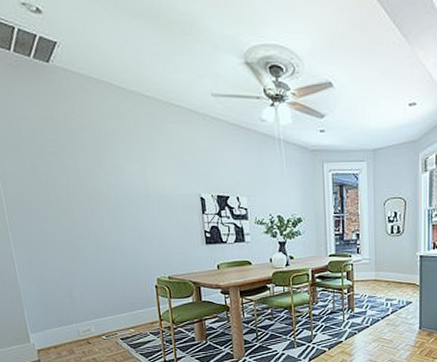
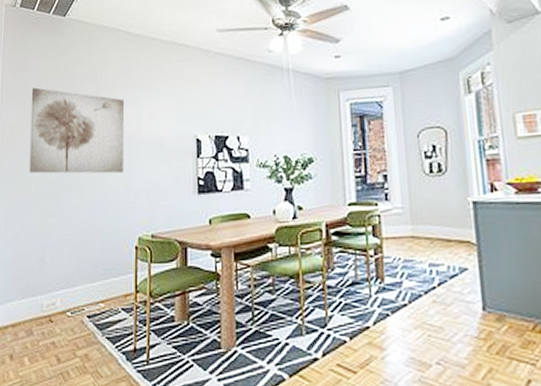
wall art: none [26,137,136,224] -> present [29,87,124,174]

